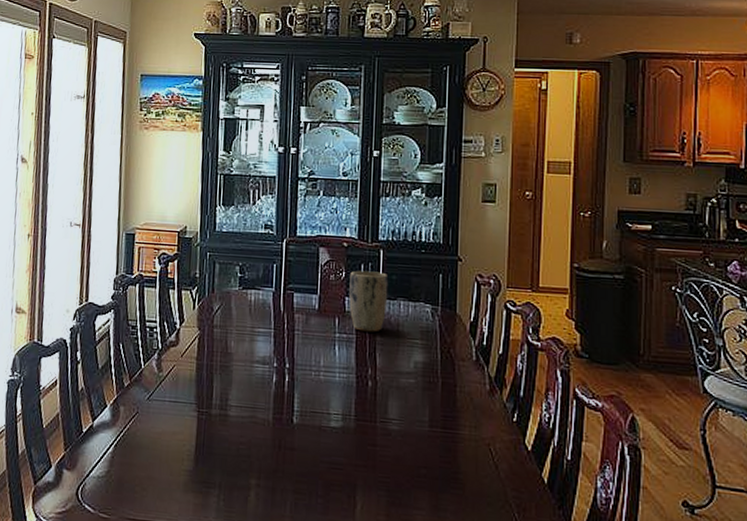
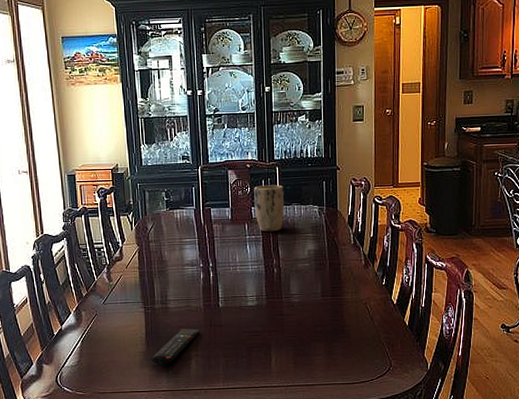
remote control: none [199,446,265,492] -> present [151,328,200,365]

